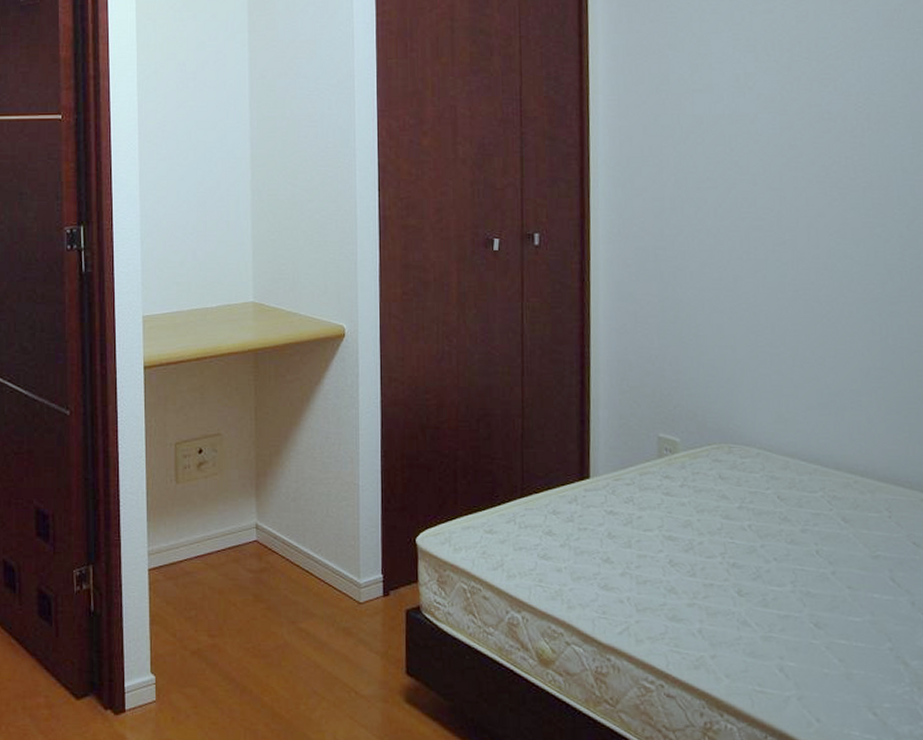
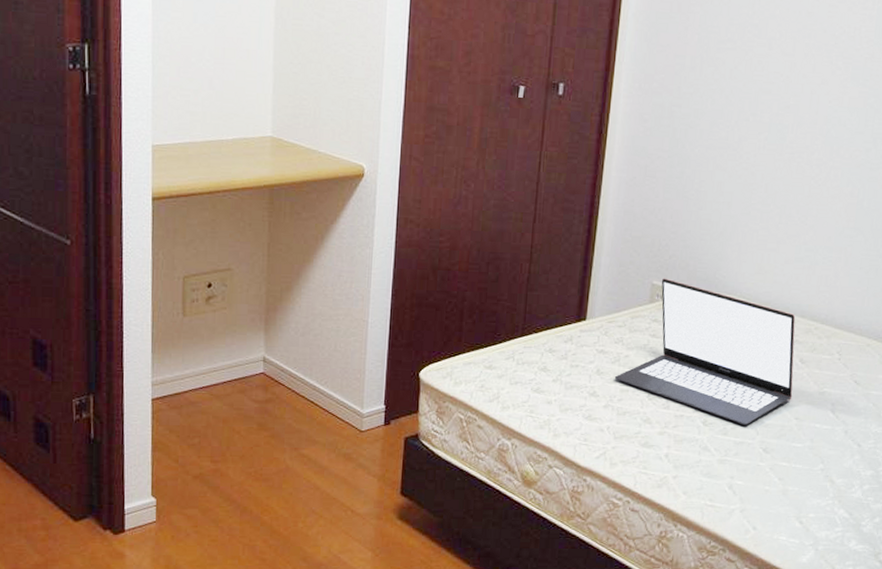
laptop: none [628,430,840,596] -> present [614,278,796,426]

